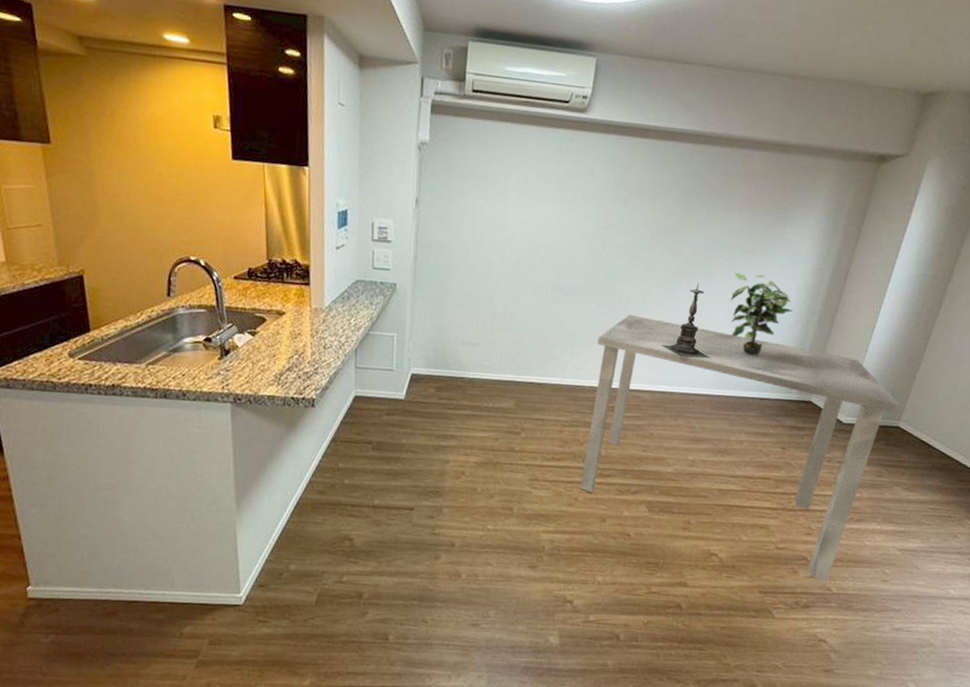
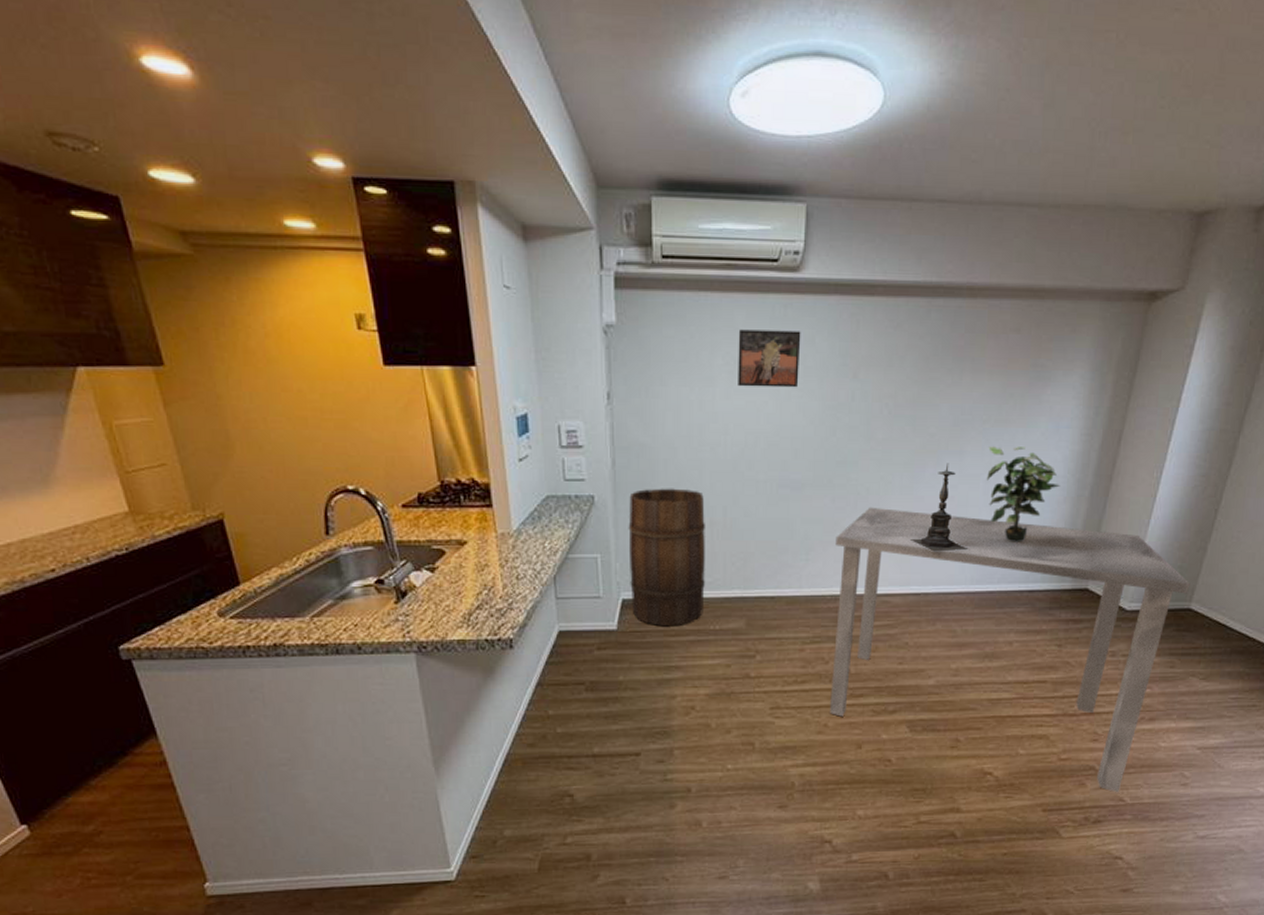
wooden barrel: none [419,282,489,401] -> present [628,488,705,625]
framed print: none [526,156,583,209] -> present [738,329,801,388]

